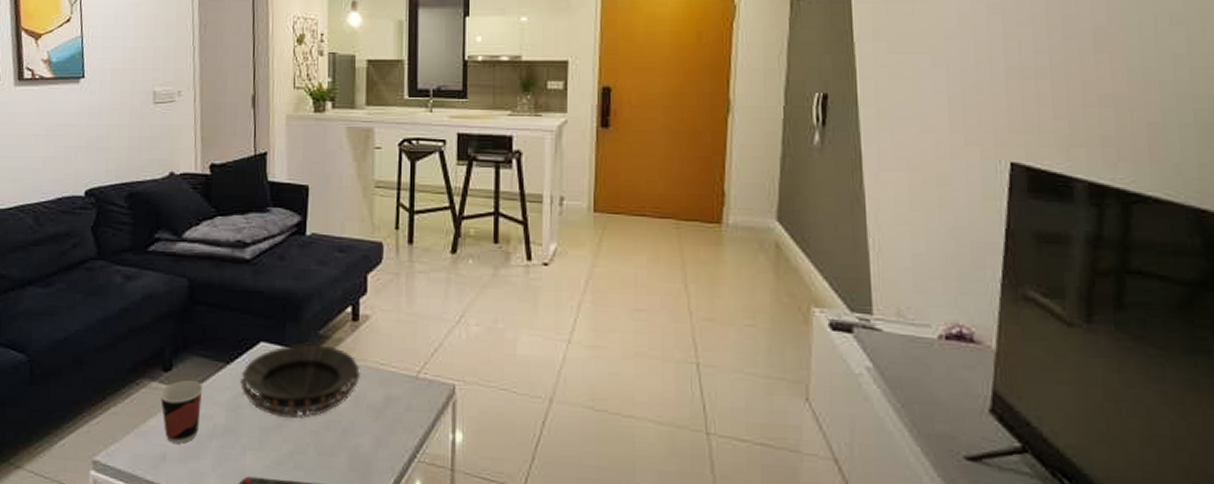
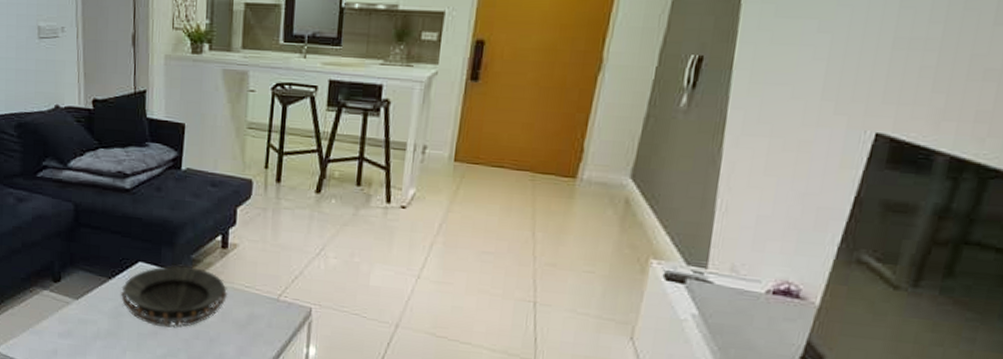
cup: present [159,381,203,444] -> none [50,291,88,342]

